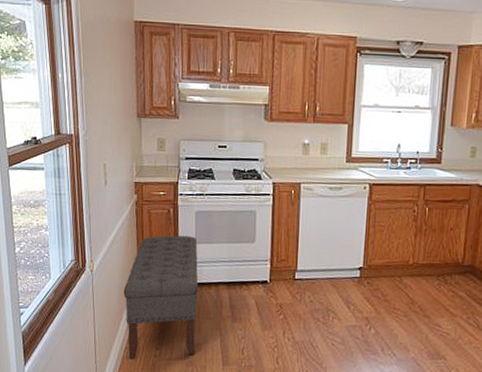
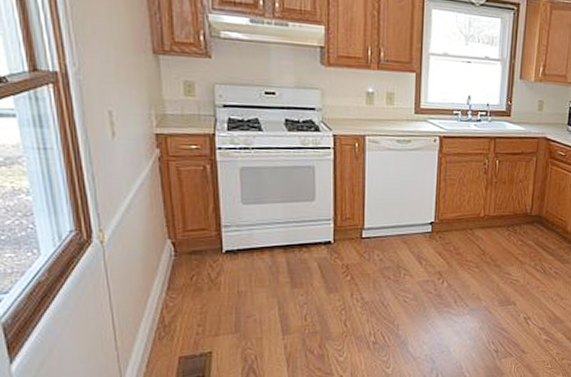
bench: present [123,235,198,360] -> none [149,196,248,341]

